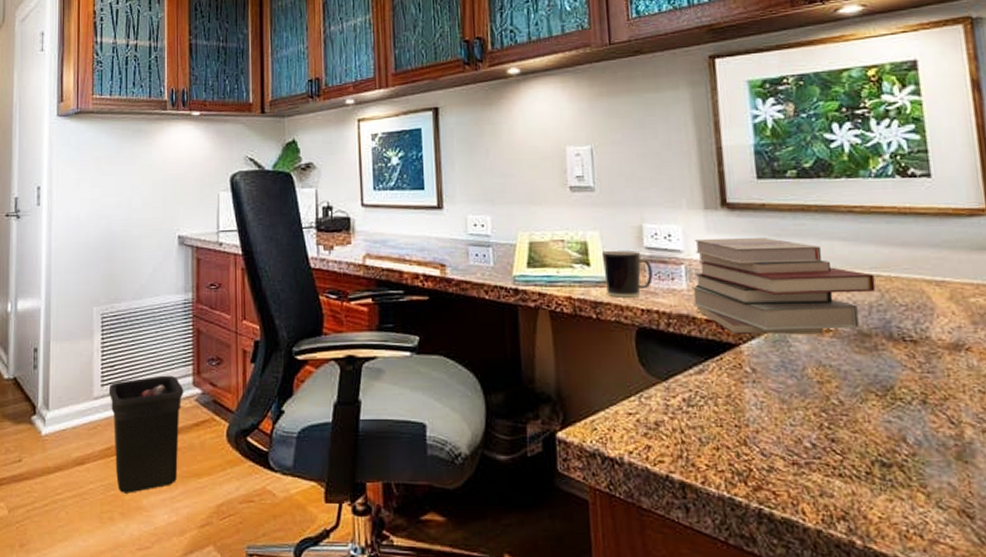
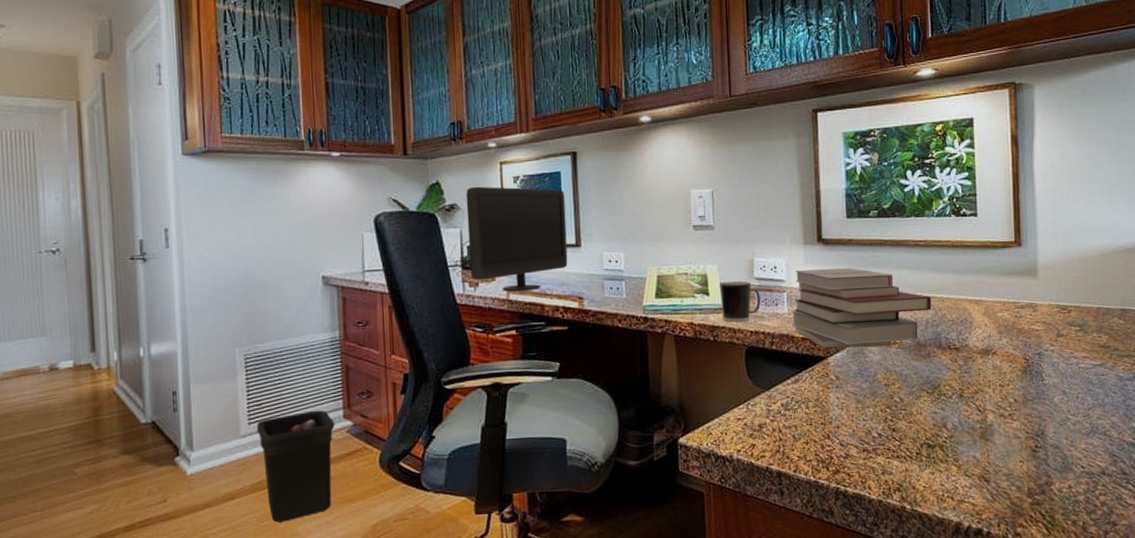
computer monitor: none [322,144,429,257] -> present [466,186,568,292]

